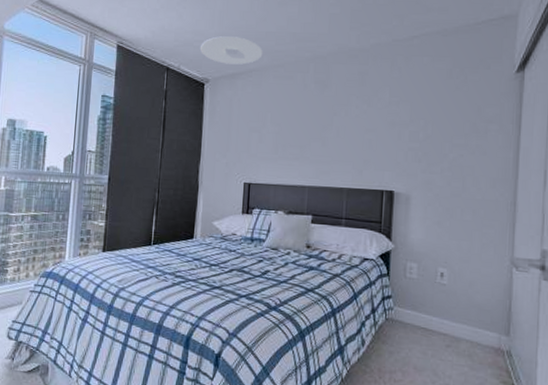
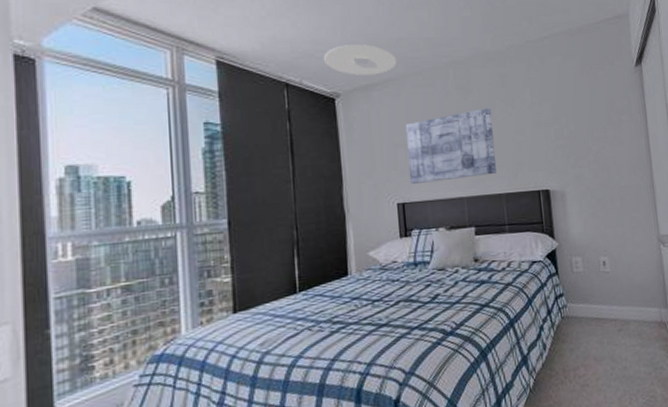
wall art: none [258,103,346,169] -> present [405,108,496,184]

